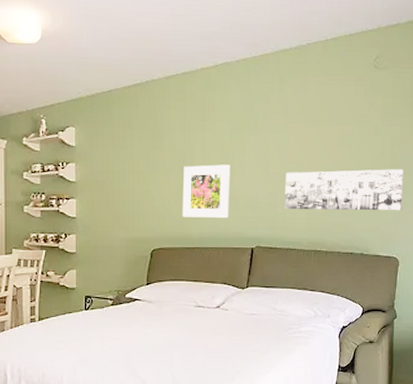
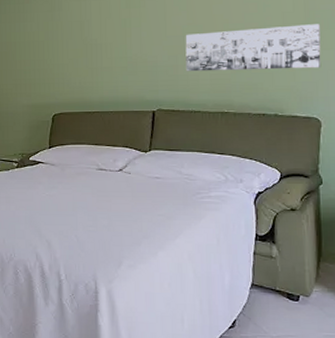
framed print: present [182,164,231,219] -> none [80,30,128,83]

